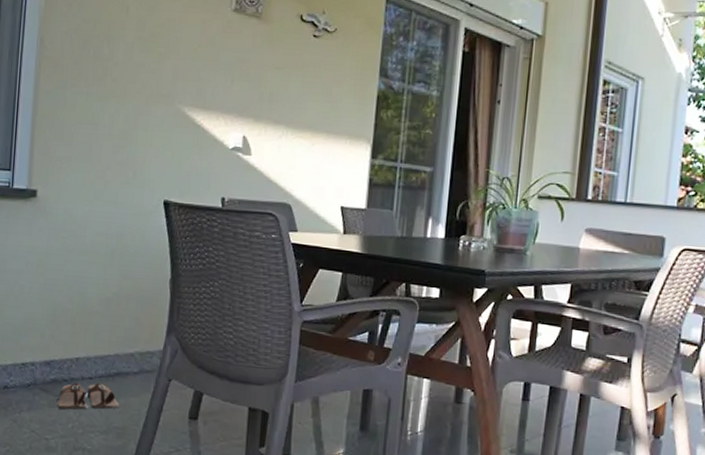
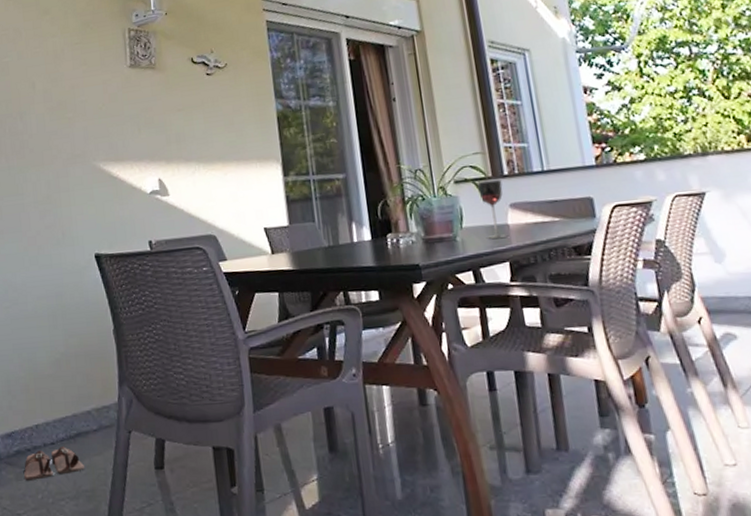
wineglass: none [555,201,584,260] -> present [477,179,508,239]

